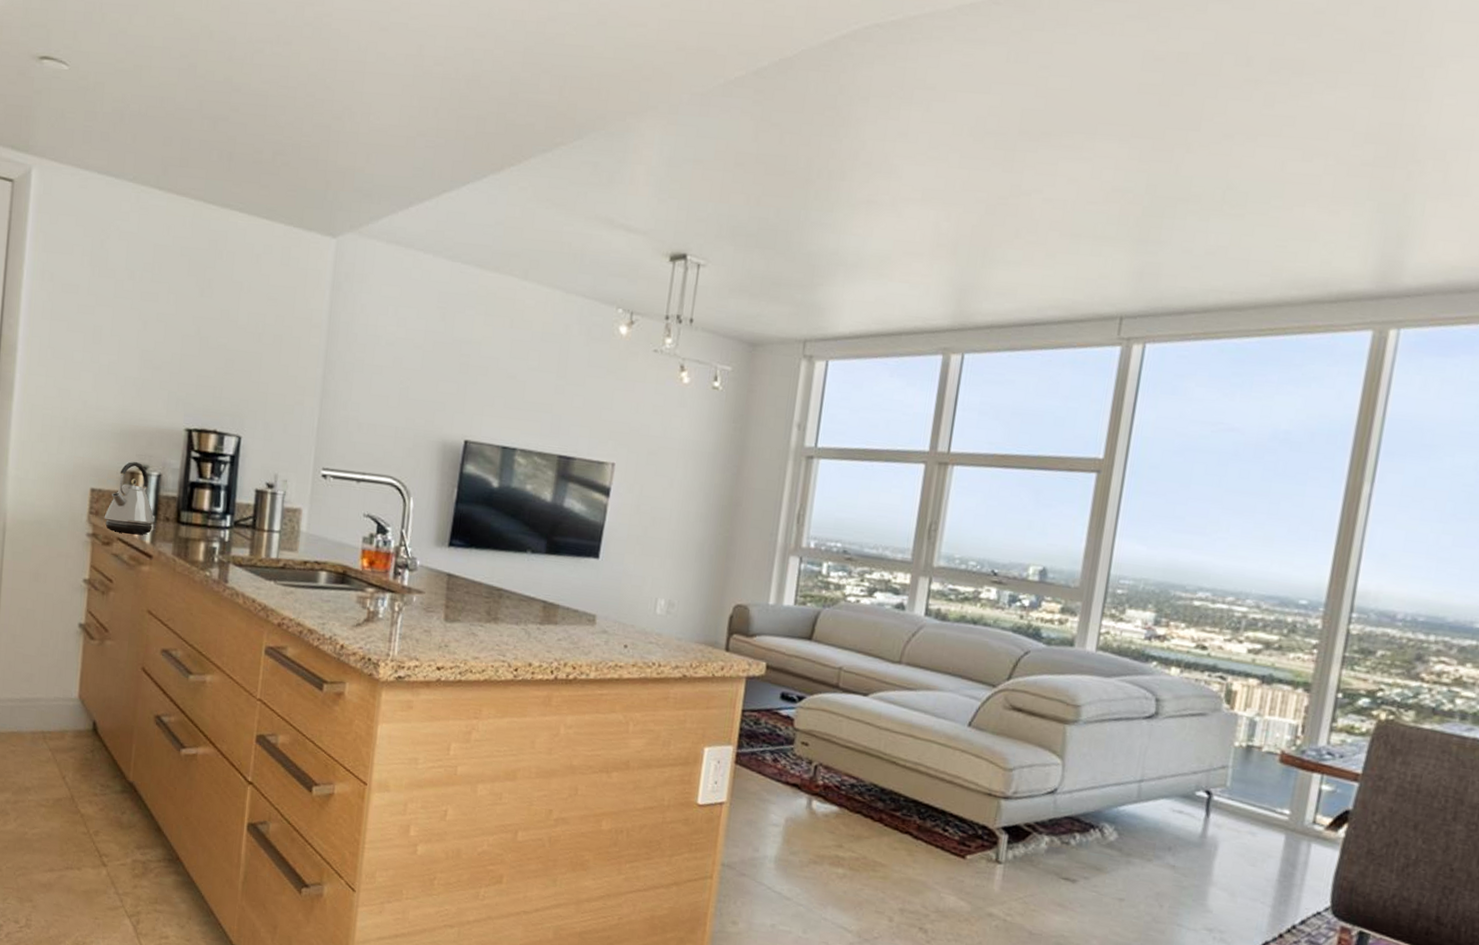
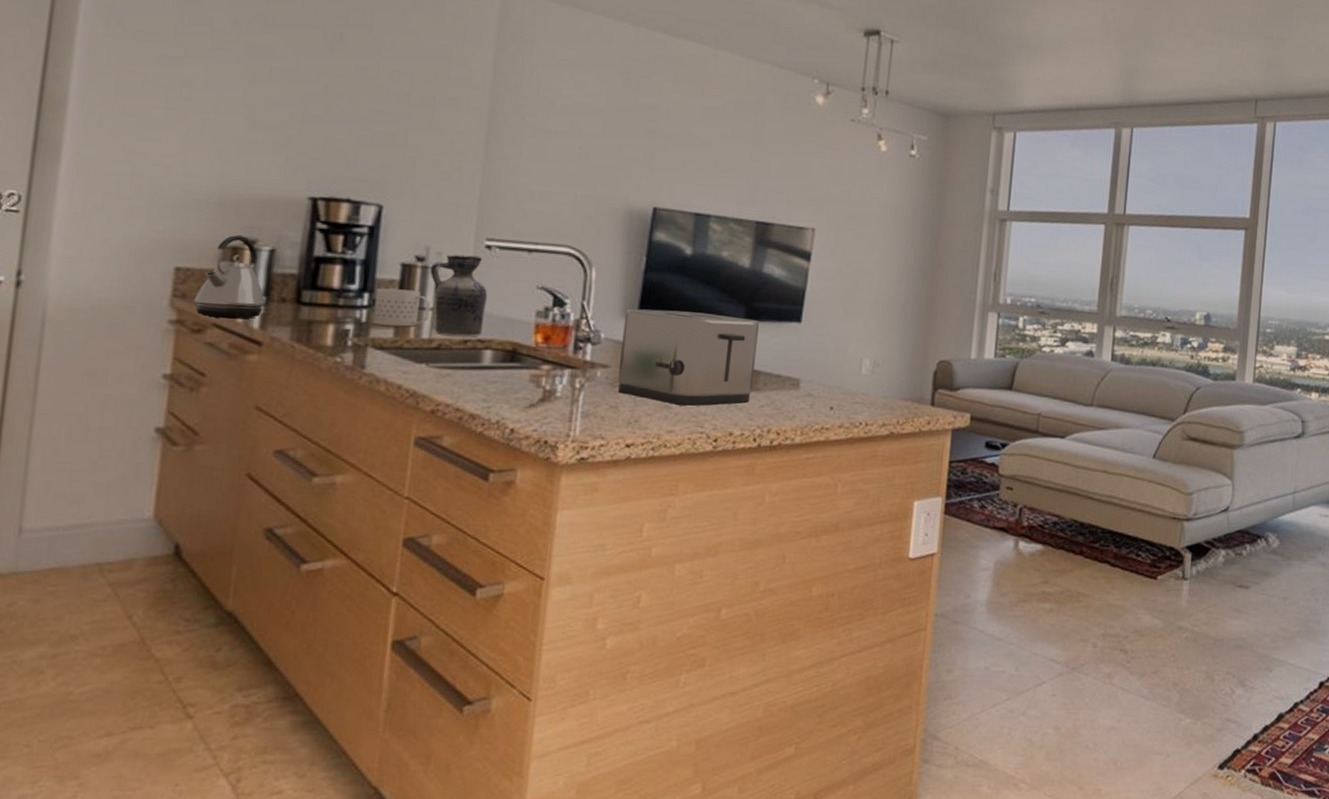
mug: none [233,511,278,548] -> present [372,288,431,328]
ceramic jug: none [277,482,324,560] -> present [430,254,488,338]
toaster: none [431,538,559,636] -> present [618,308,759,406]

